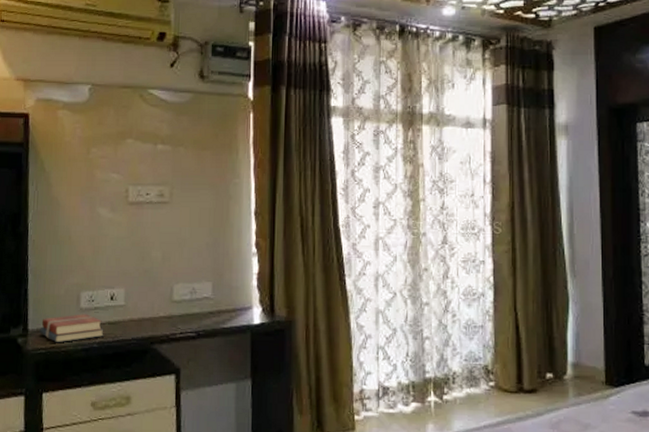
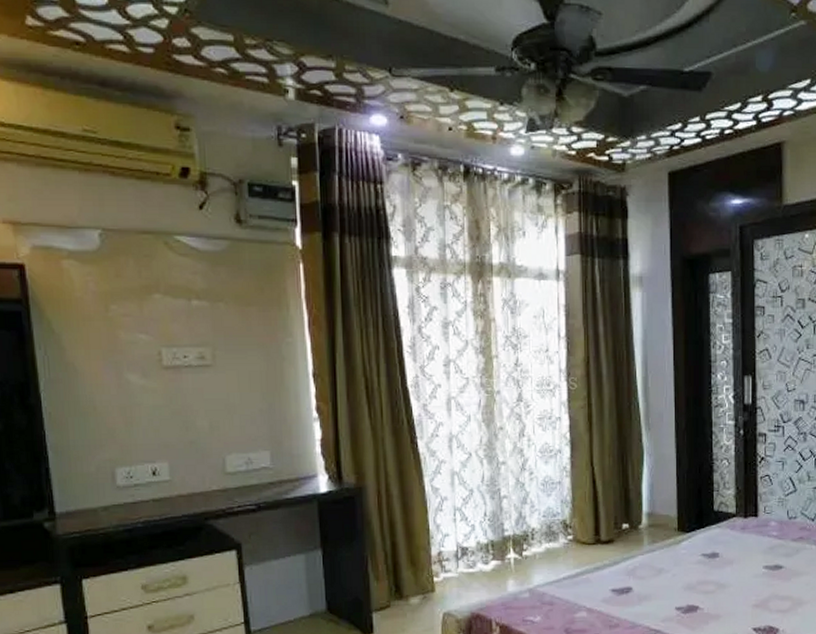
books: present [40,314,104,343] -> none [70,492,149,525]

